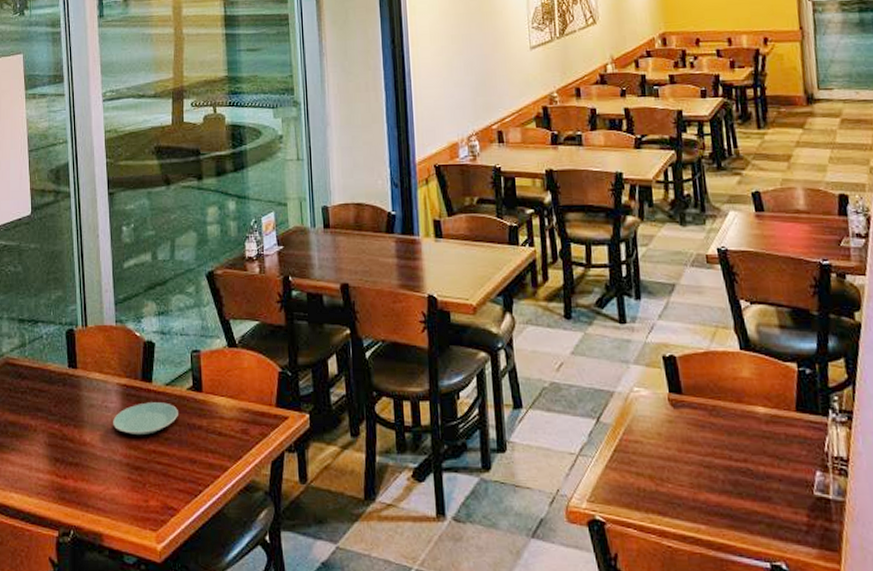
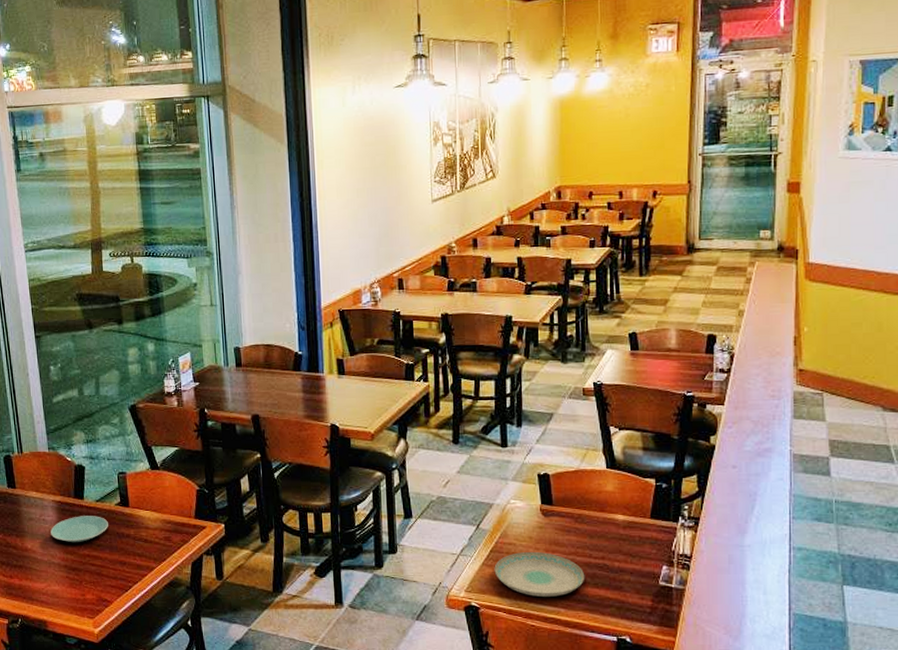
plate: none [619,451,727,510] -> present [494,551,585,597]

